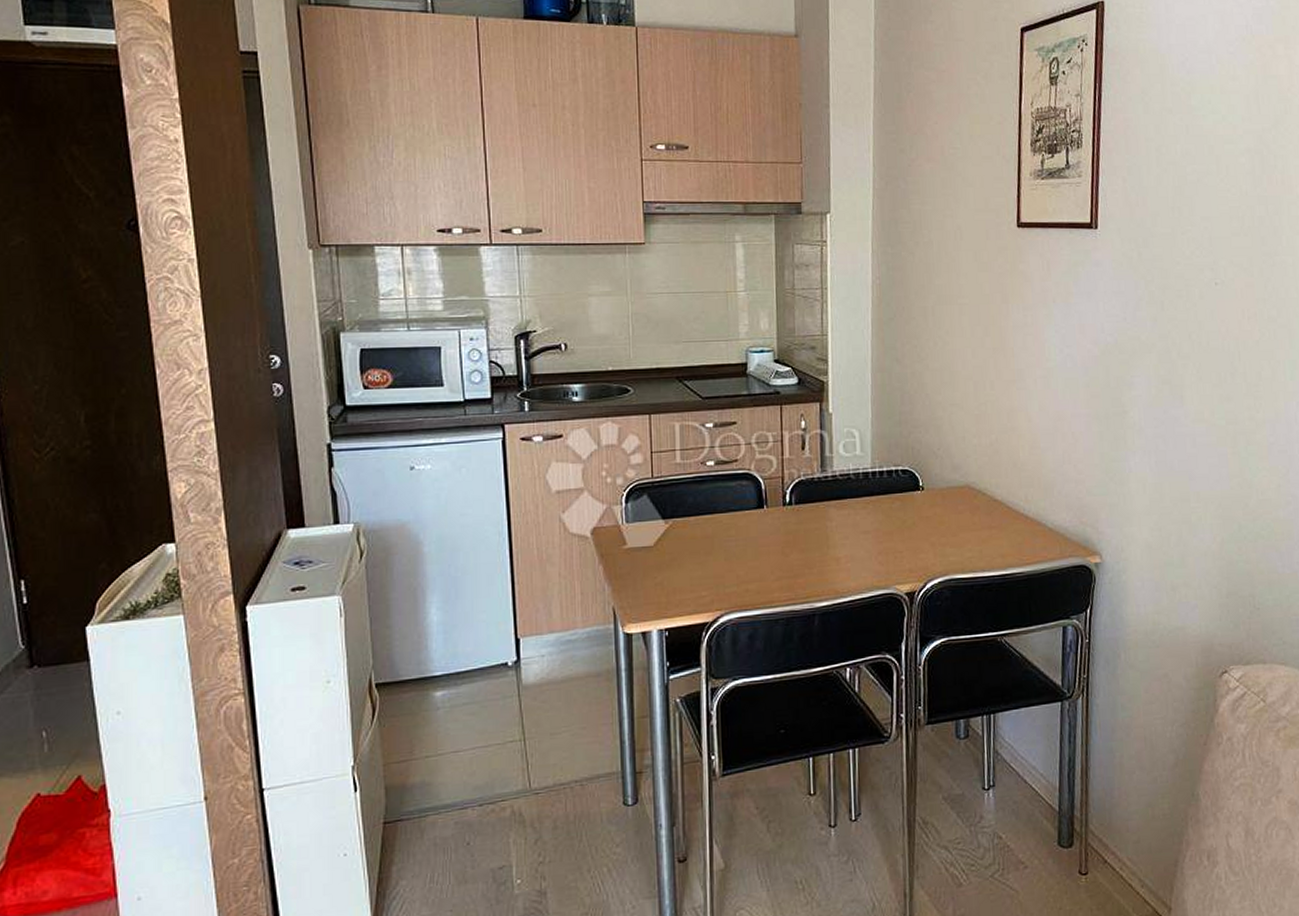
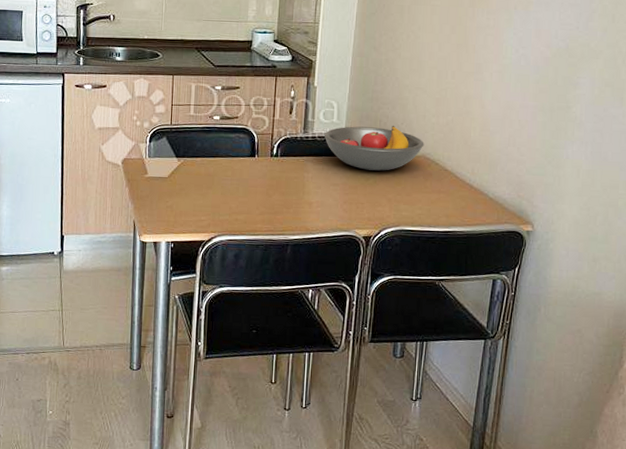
fruit bowl: none [846,451,967,510] -> present [324,125,424,171]

